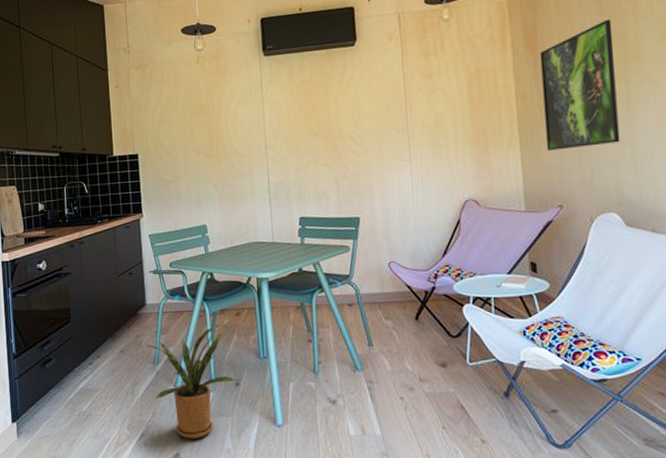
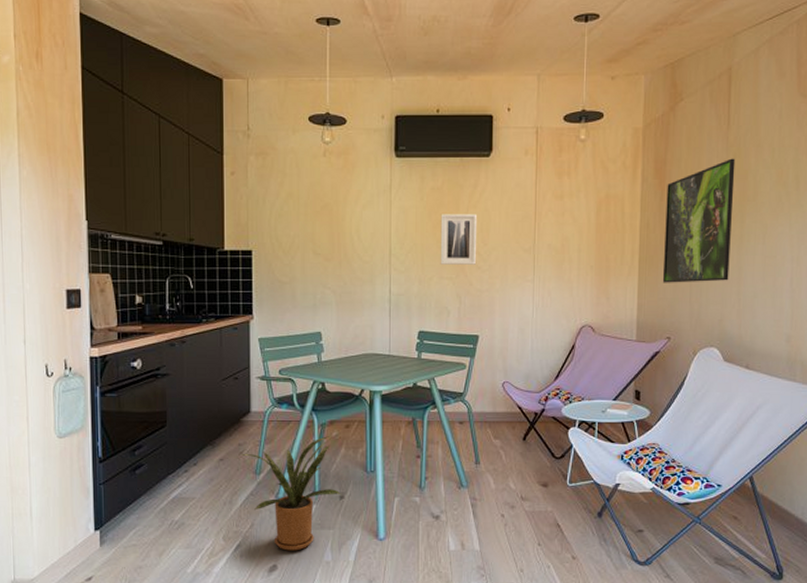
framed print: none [311,101,350,152] -> present [440,214,476,265]

